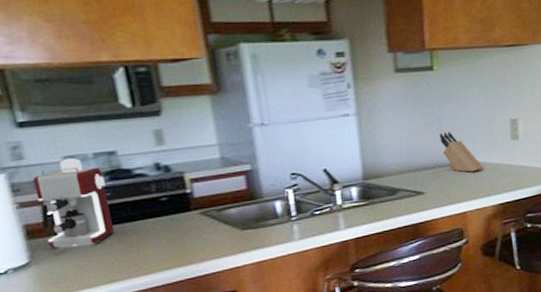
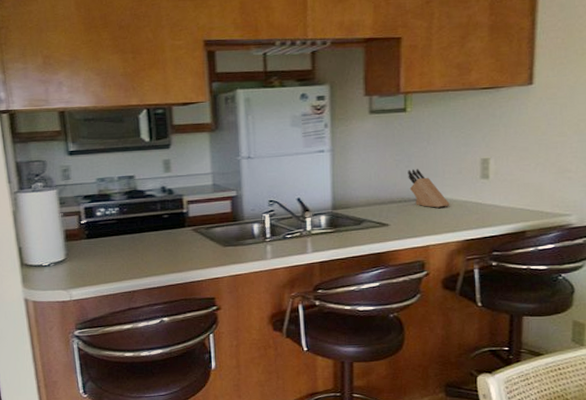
coffee maker: present [33,157,114,249] -> none [75,179,126,250]

